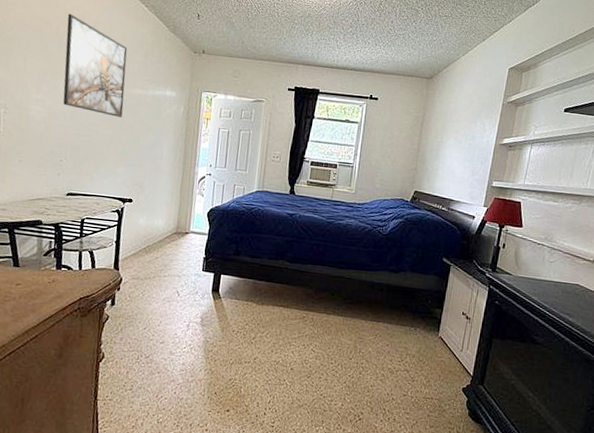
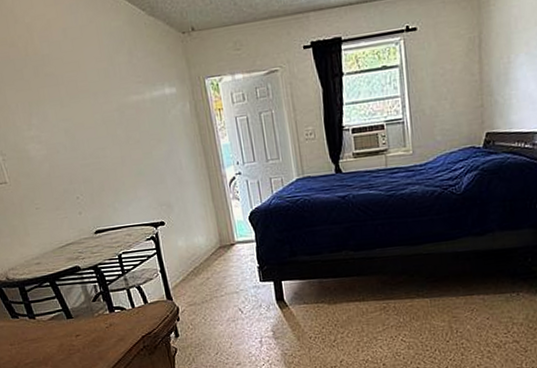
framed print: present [63,13,128,118] -> none [30,26,127,136]

